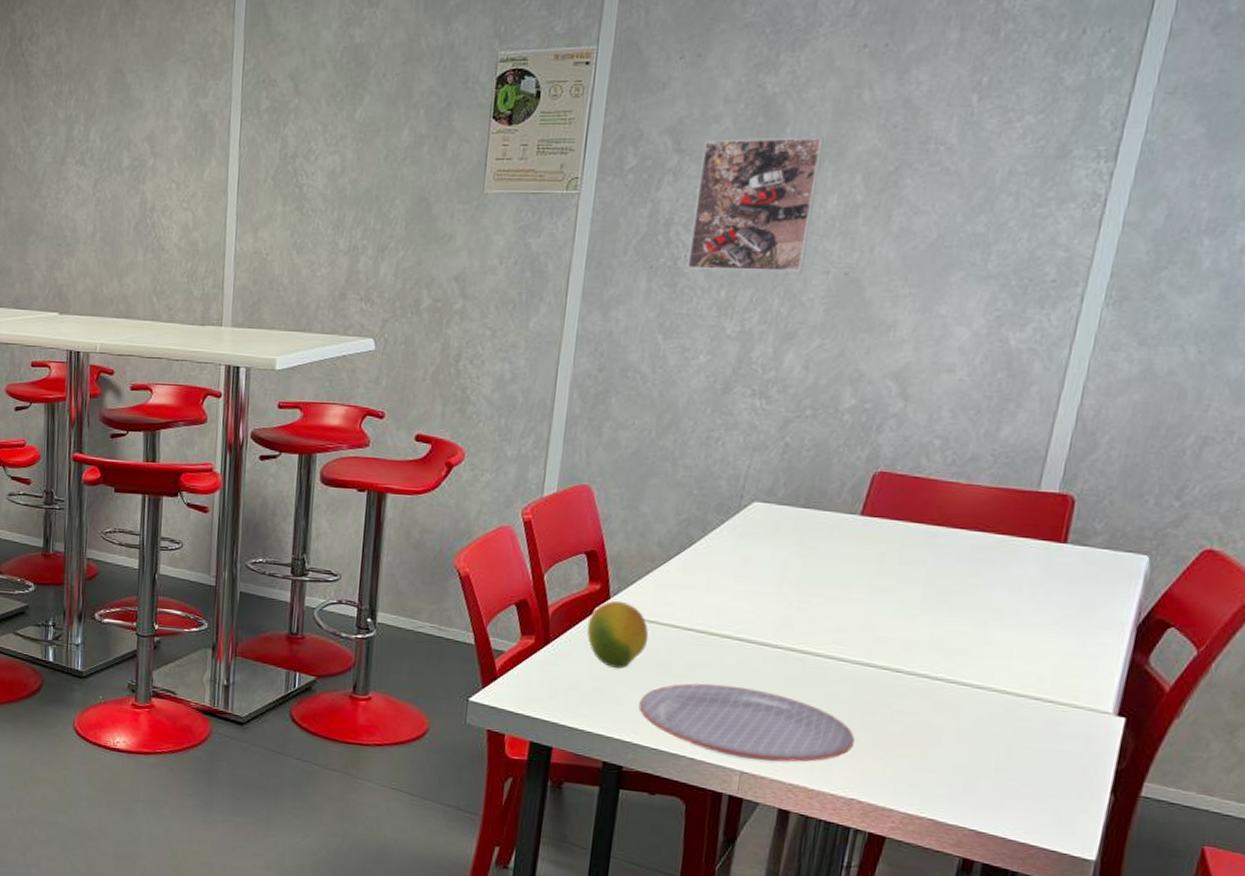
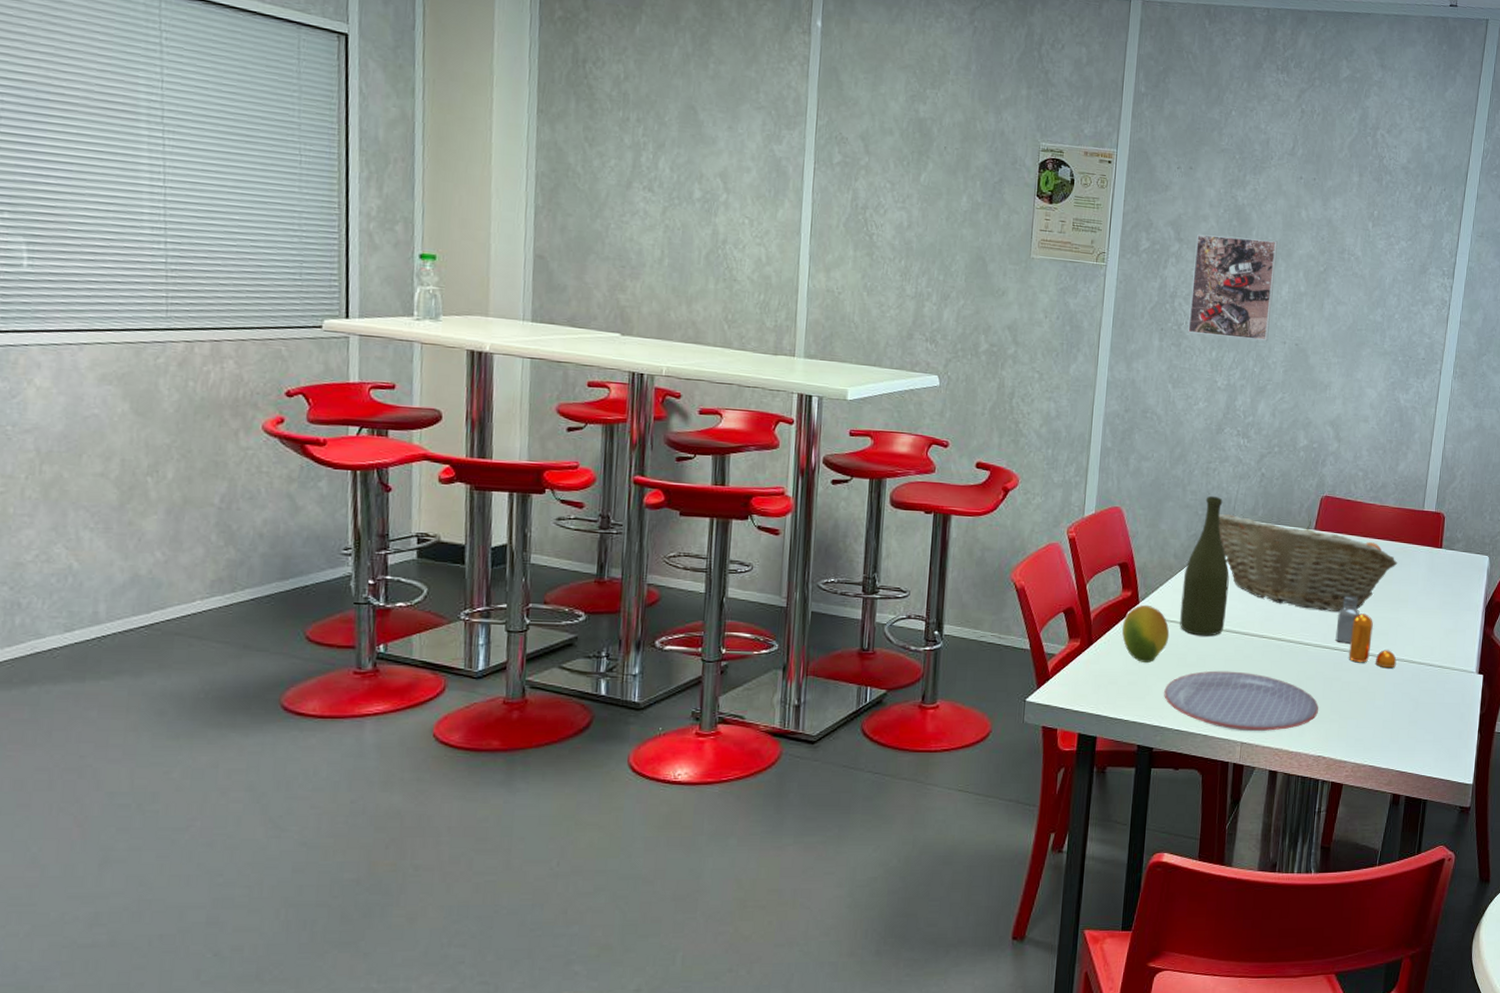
bottle: none [662,472,733,642] -> present [1180,496,1229,636]
fruit basket: none [720,493,991,621] -> present [1218,513,1398,611]
saltshaker: none [885,600,925,663] -> present [1335,595,1360,644]
pepper shaker: none [904,625,980,698] -> present [1349,613,1397,668]

